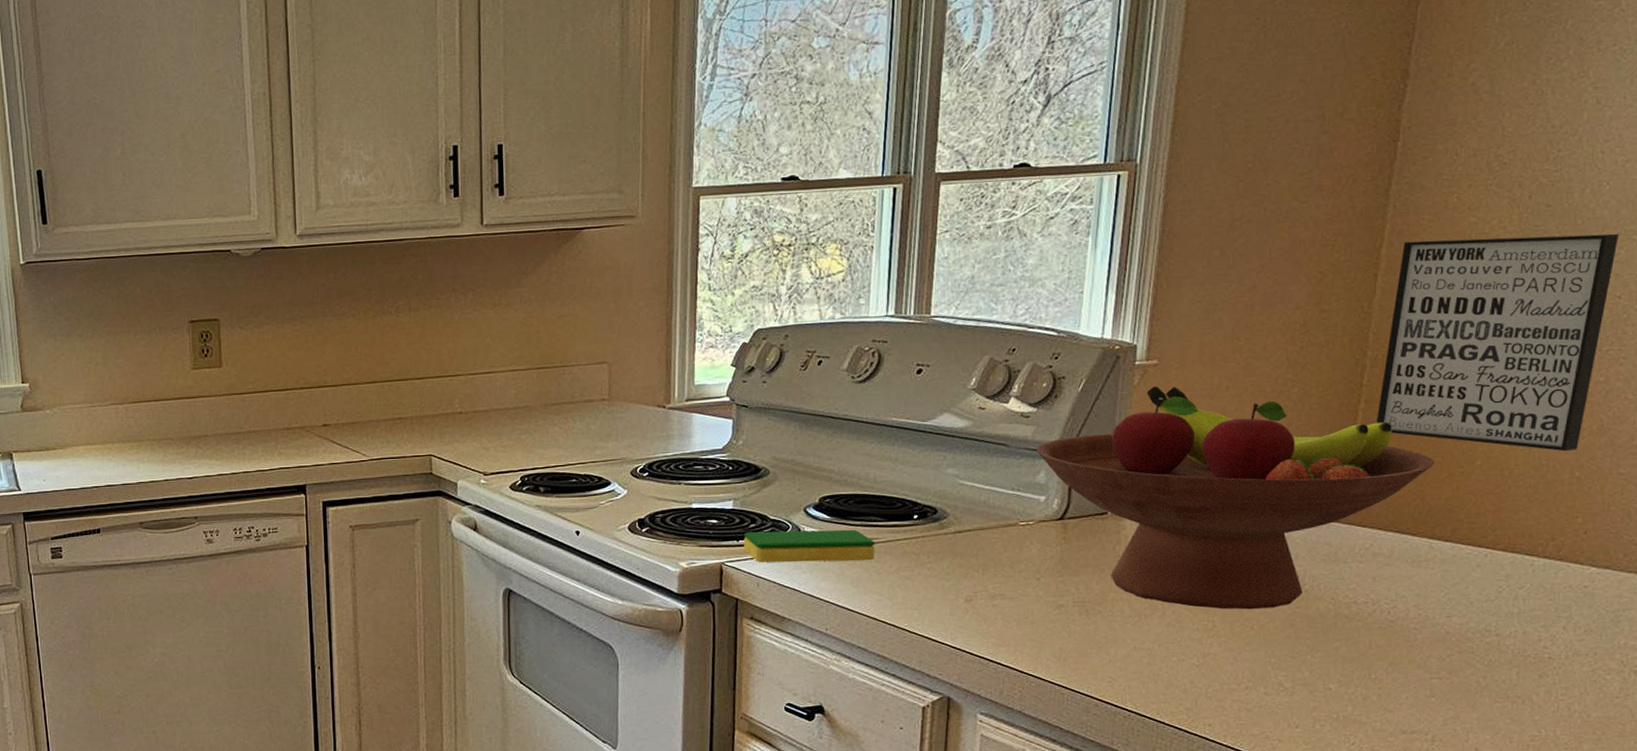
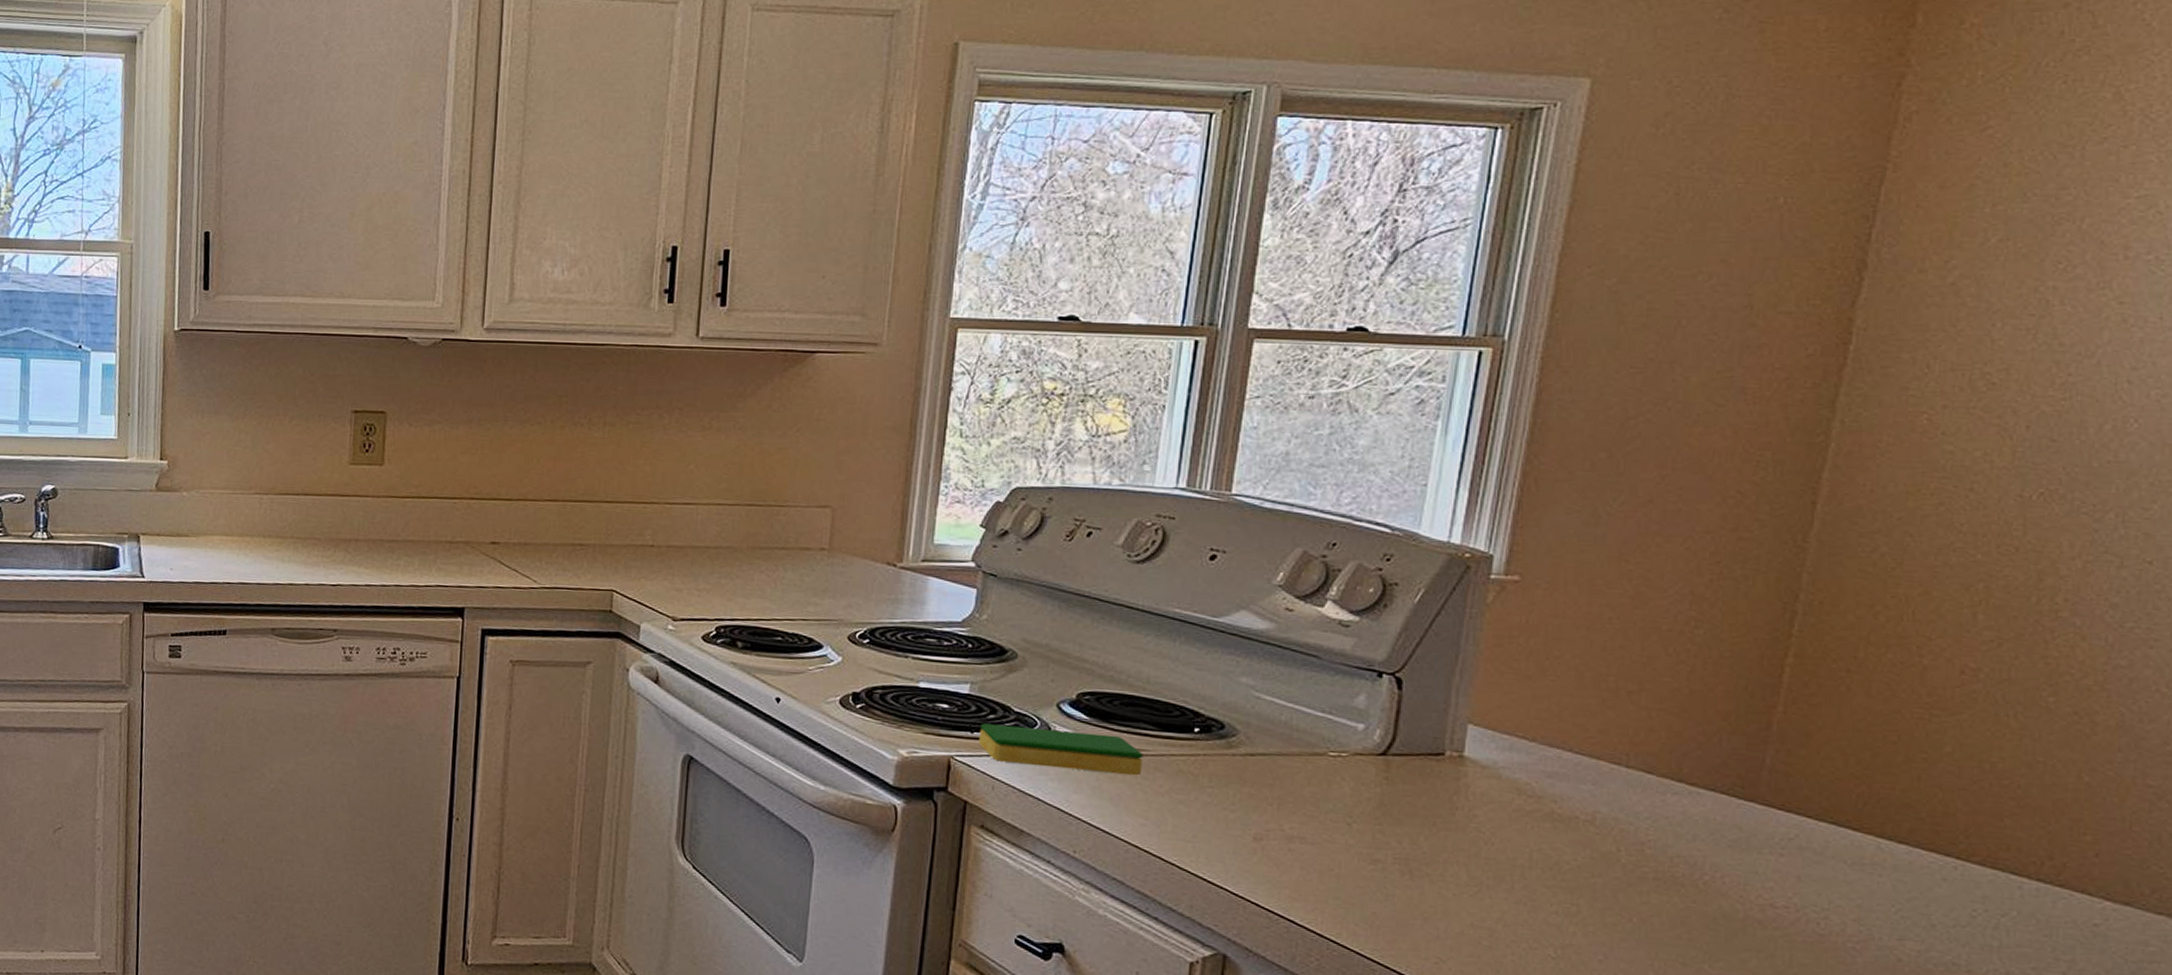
fruit bowl: present [1036,386,1435,610] -> none [1356,607,1888,899]
wall art: present [1376,233,1618,452] -> none [1808,466,2150,749]

